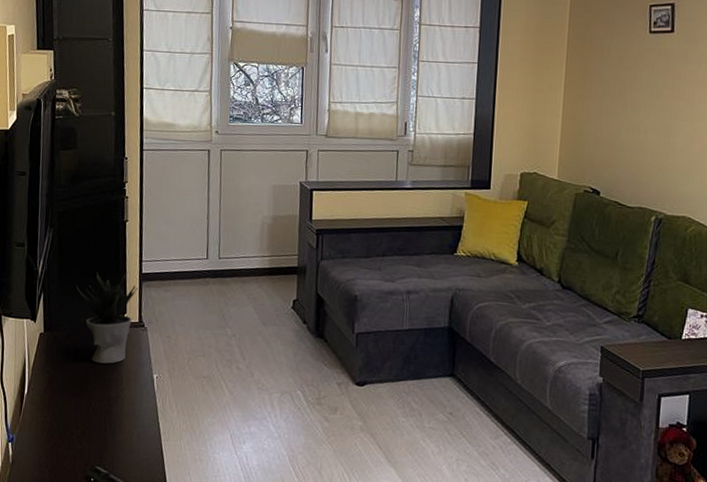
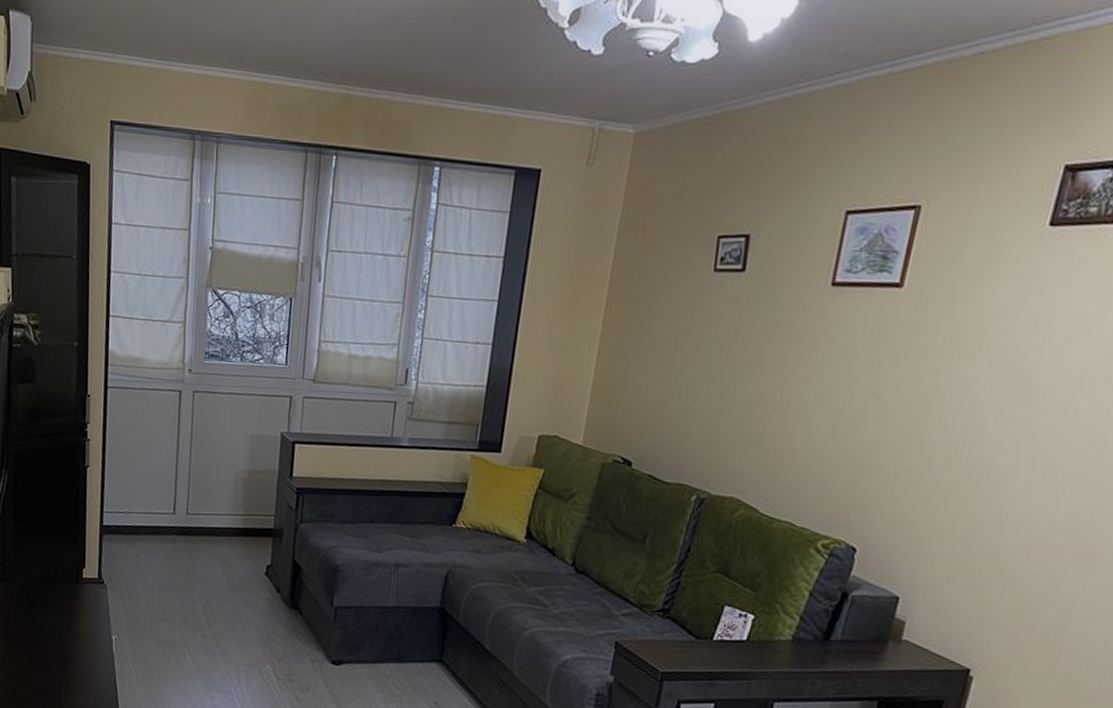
potted plant: present [76,272,138,364] -> none [32,520,98,621]

